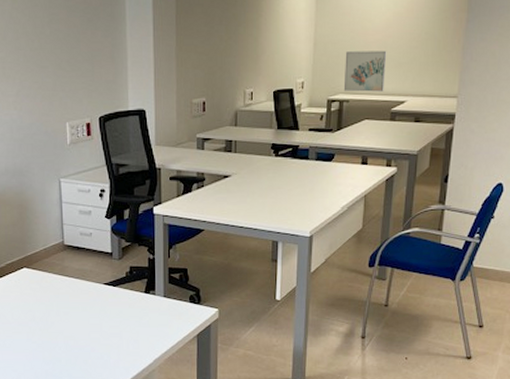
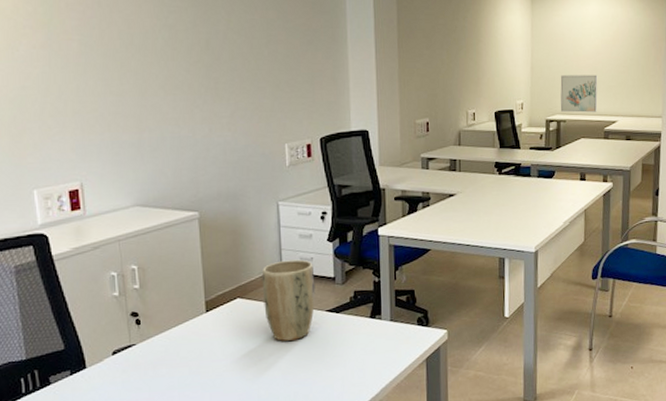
plant pot: none [45,234,94,309] -> present [261,259,316,341]

